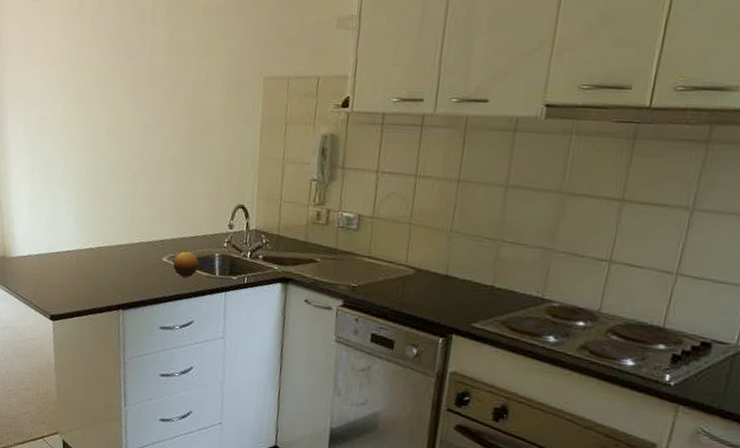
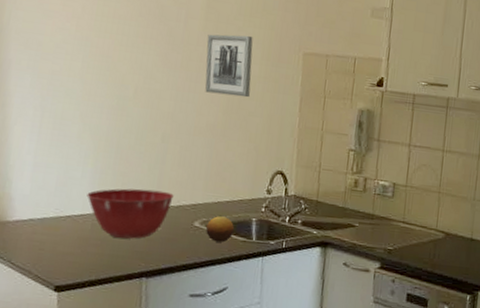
mixing bowl: none [72,226,144,274] -> present [87,188,174,239]
wall art: none [169,64,214,130] -> present [205,34,253,98]

